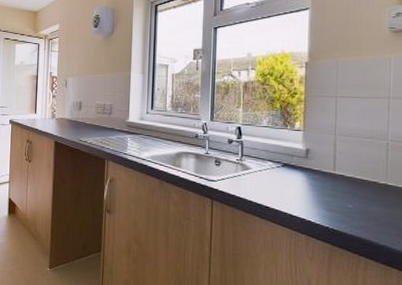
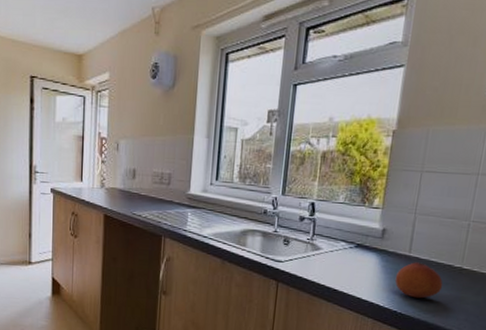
fruit: none [323,179,371,215] -> present [395,262,443,299]

